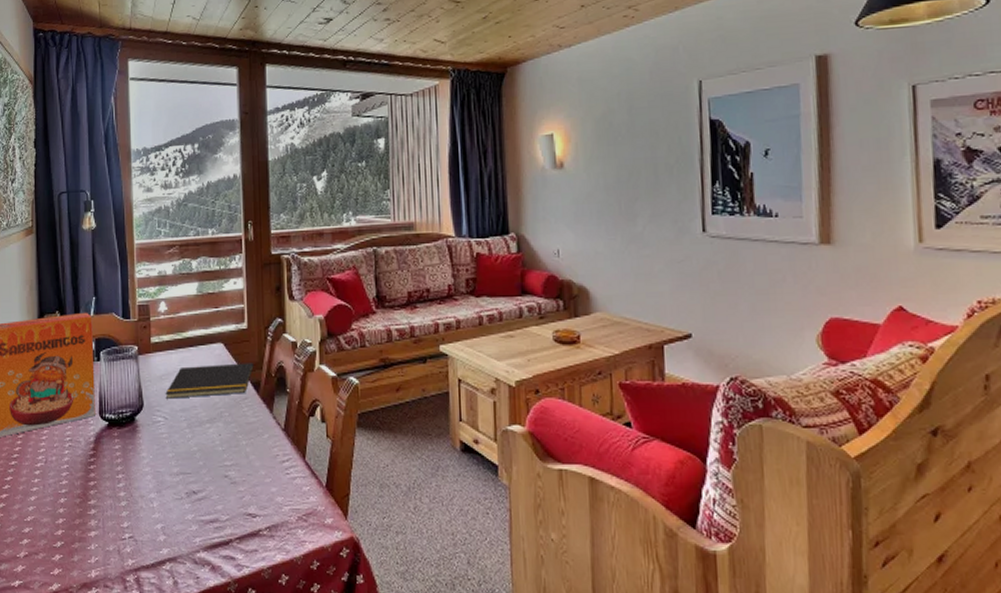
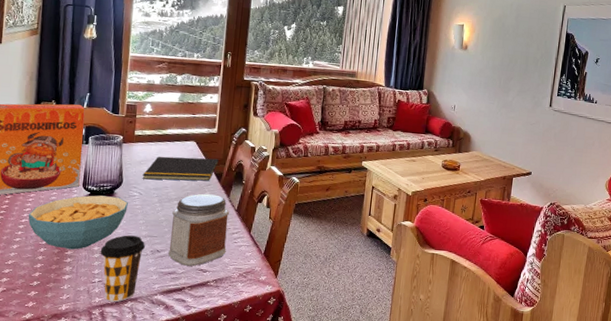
cereal bowl: none [43,425,153,498] -> present [28,195,128,250]
coffee cup: none [127,474,178,564] -> present [100,235,145,302]
jar: none [206,411,277,510] -> present [168,193,230,266]

